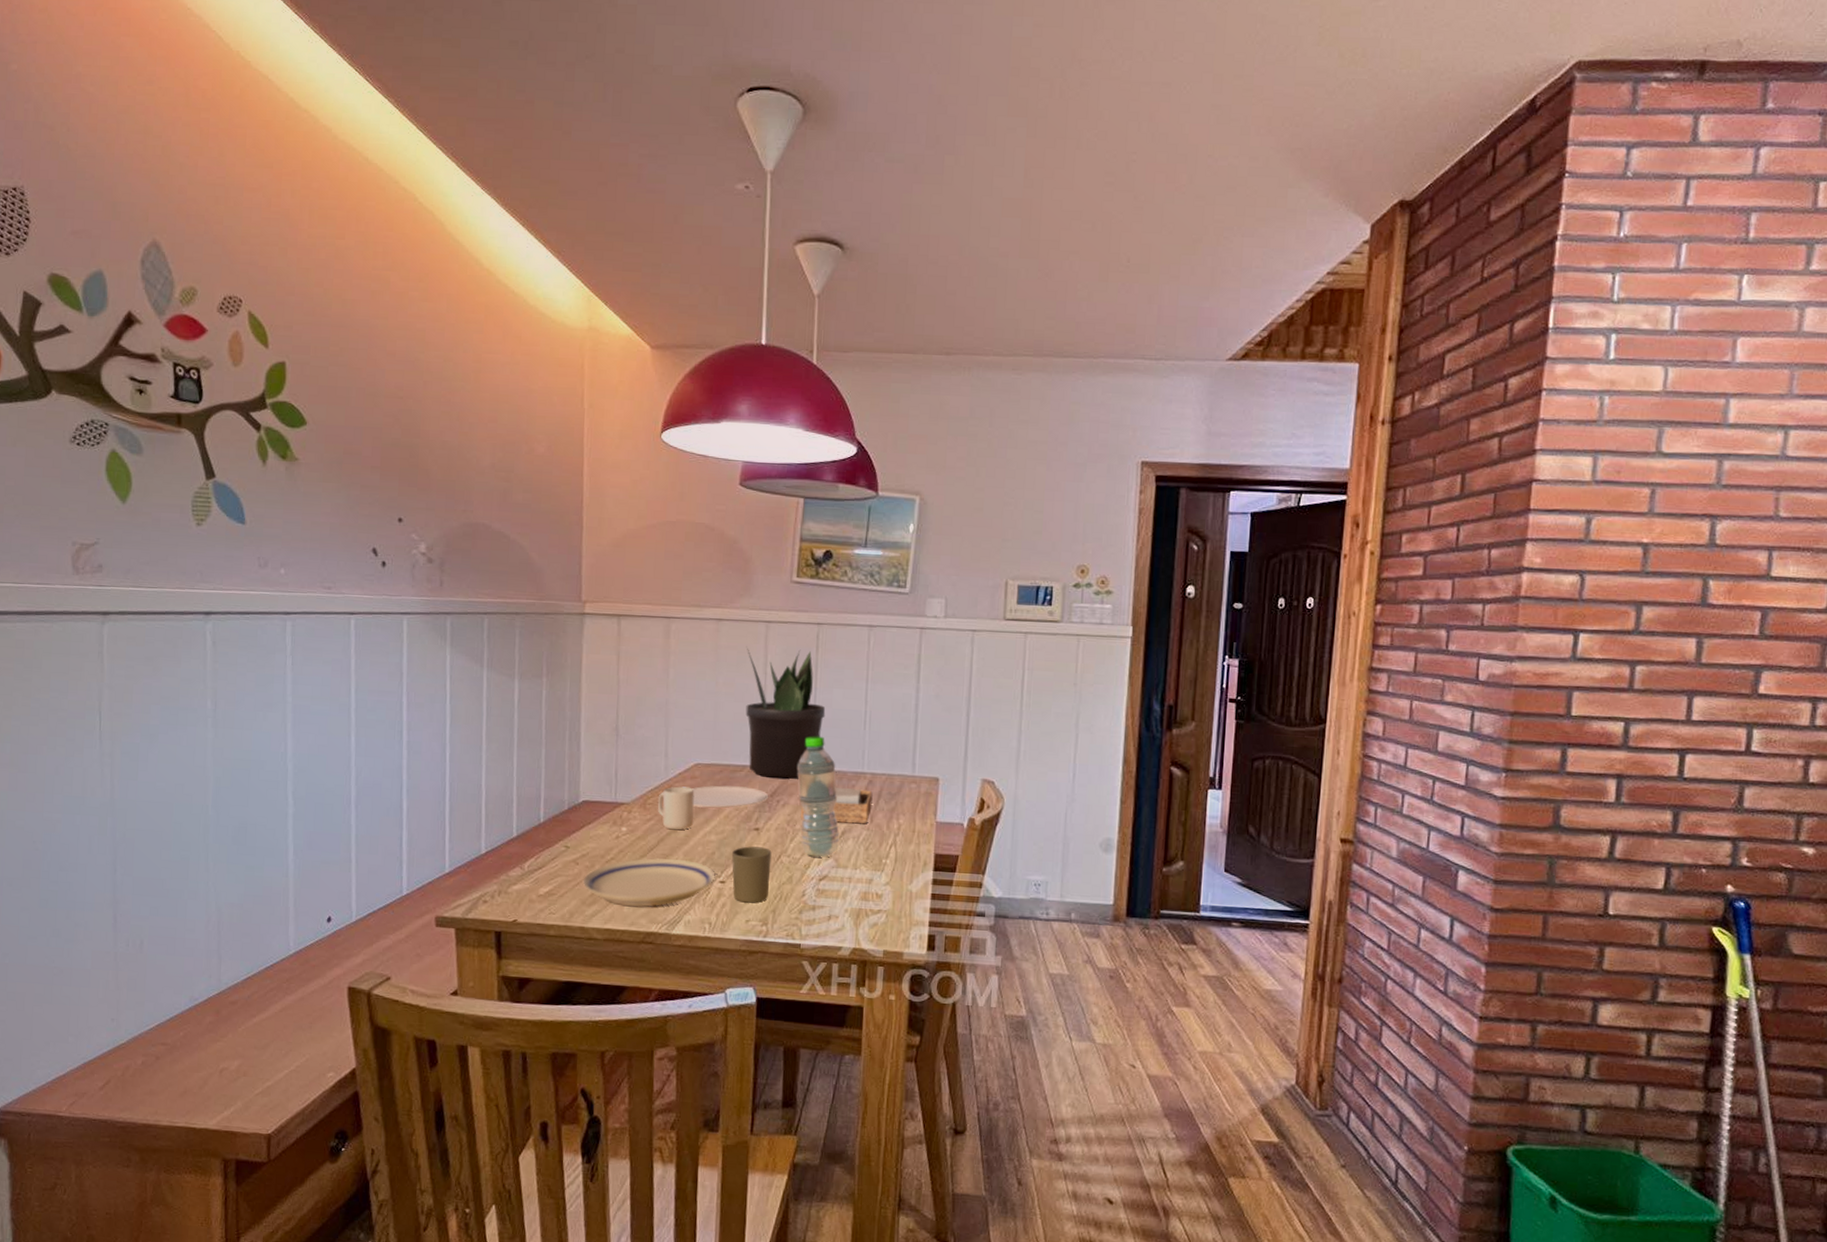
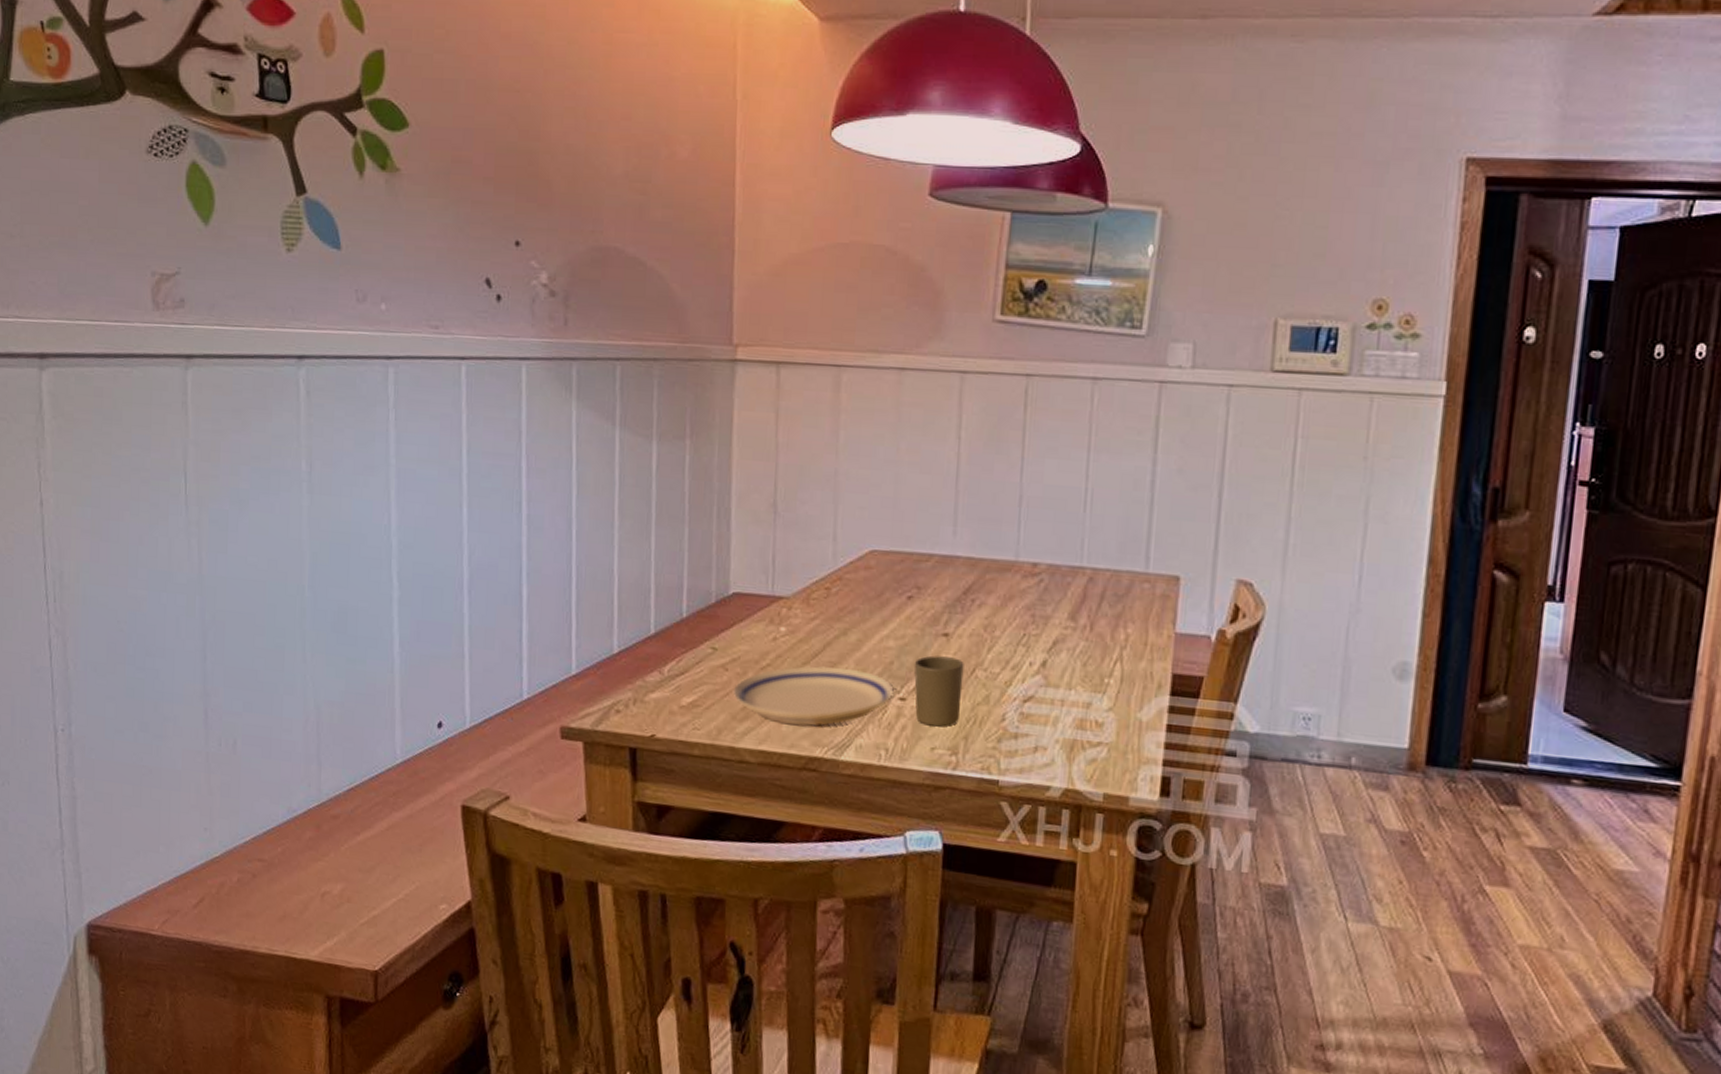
cup: present [657,786,695,830] -> none [824,578,869,633]
plate: present [692,785,769,810] -> none [866,578,962,609]
planter: present [745,646,826,779] -> none [933,403,1035,573]
water bottle: present [796,736,840,857] -> none [997,518,1051,673]
napkin holder: present [800,787,873,824] -> none [1000,584,1094,633]

